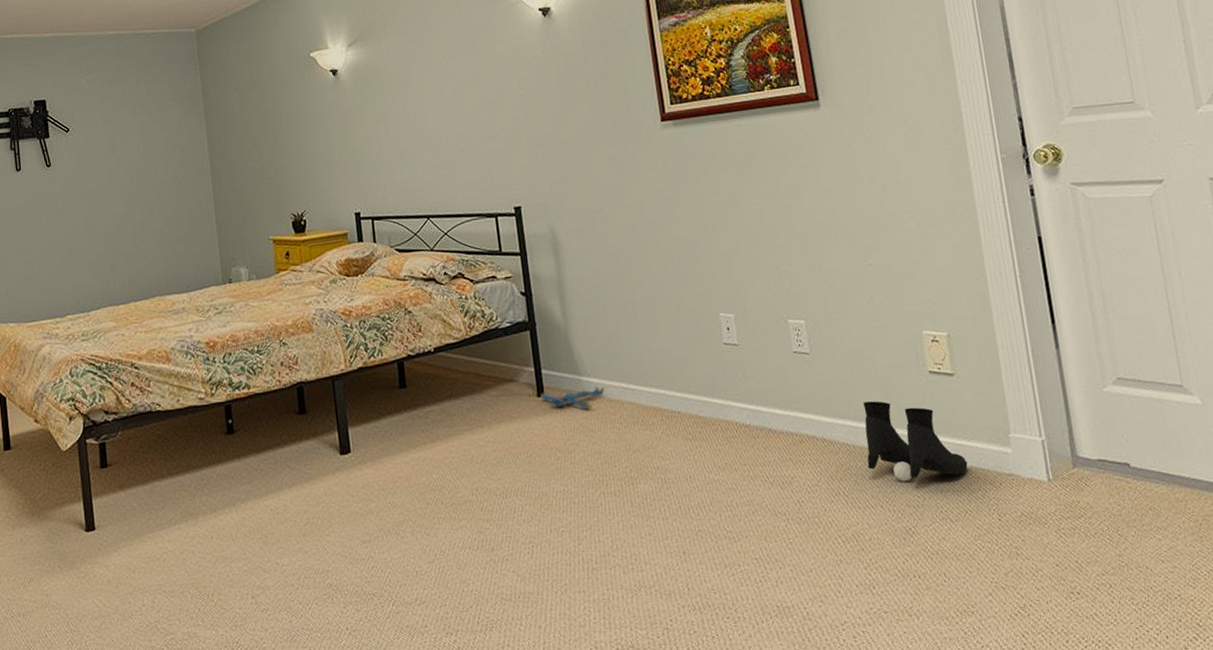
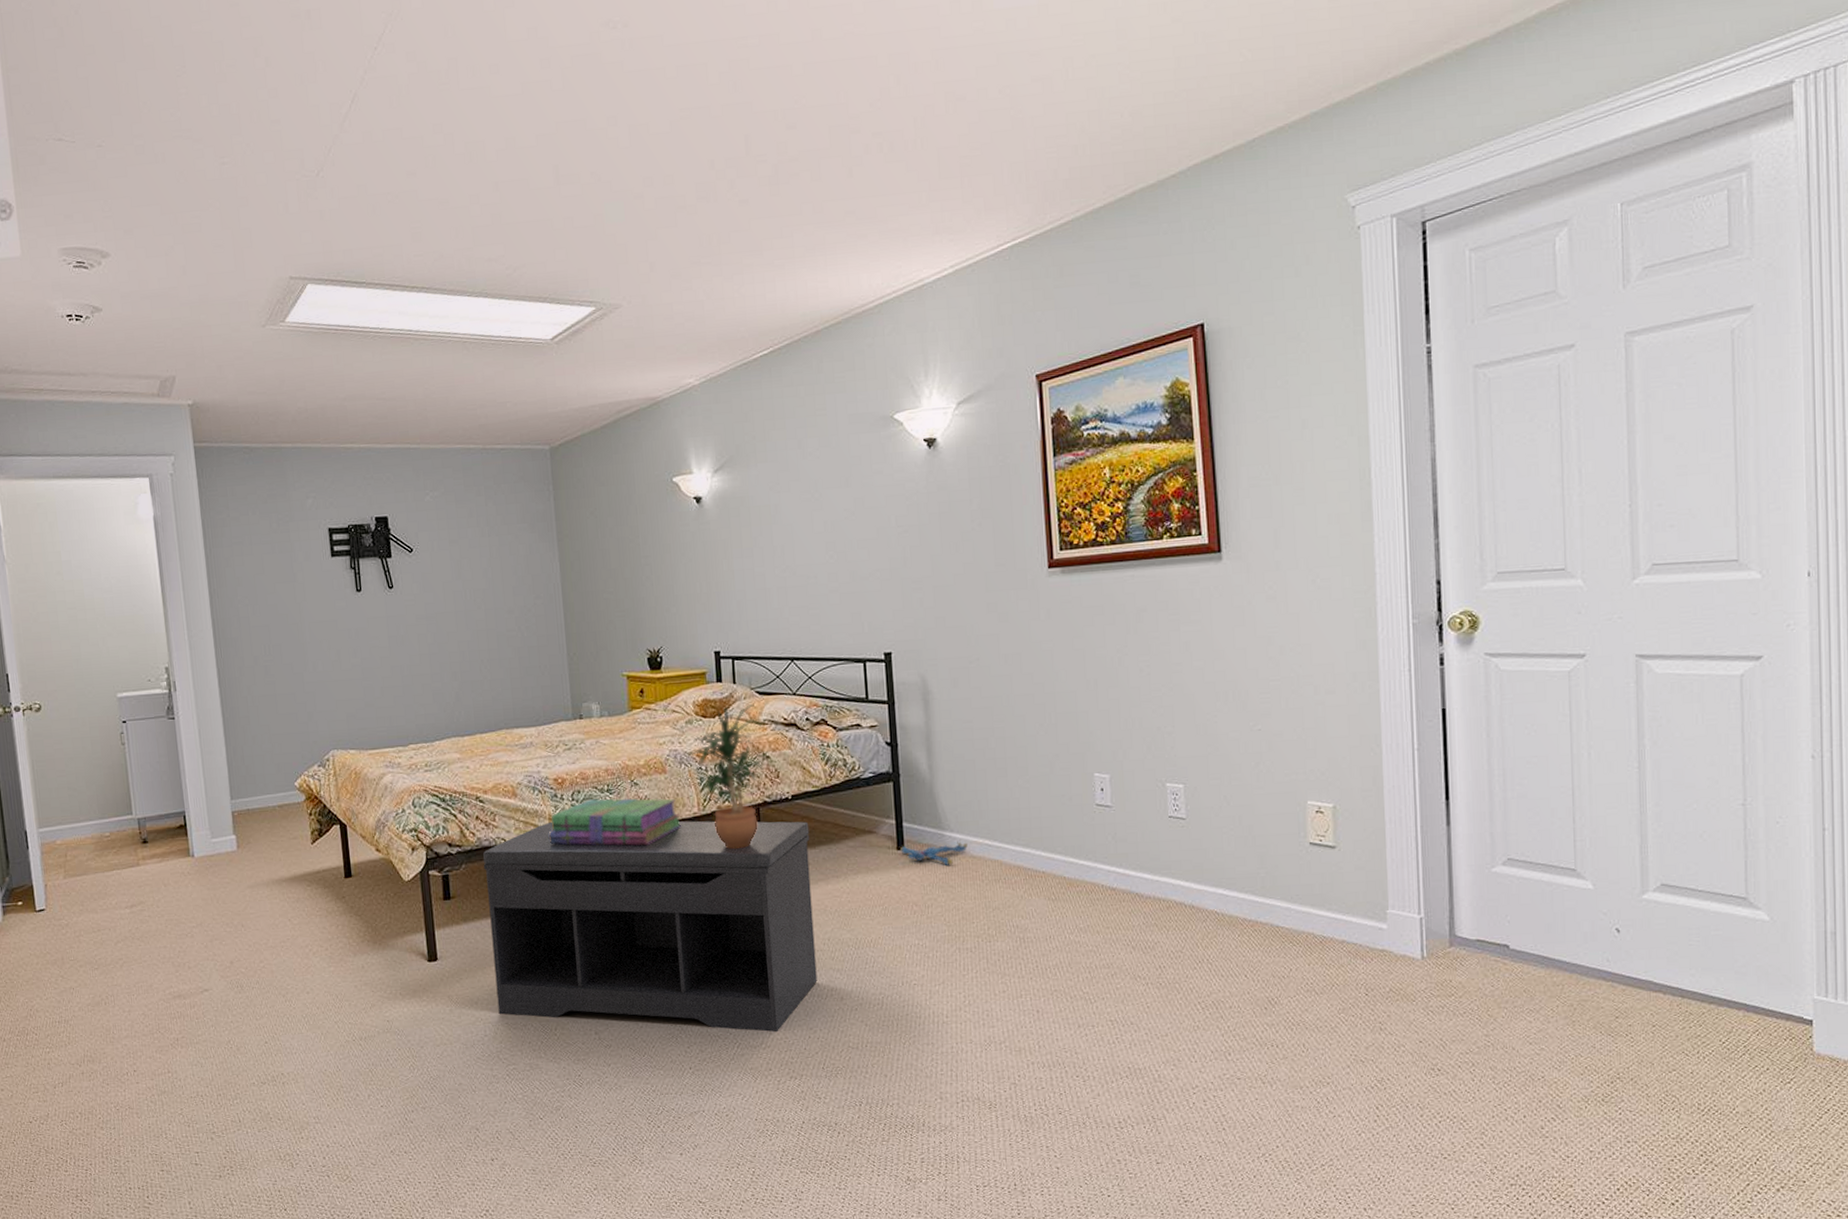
bench: none [139,373,468,588] -> present [483,821,817,1033]
stack of books: none [201,357,329,407] -> present [548,798,681,846]
potted plant: none [335,260,411,403] -> present [689,703,770,849]
boots: present [863,401,968,482] -> none [1235,870,1340,952]

